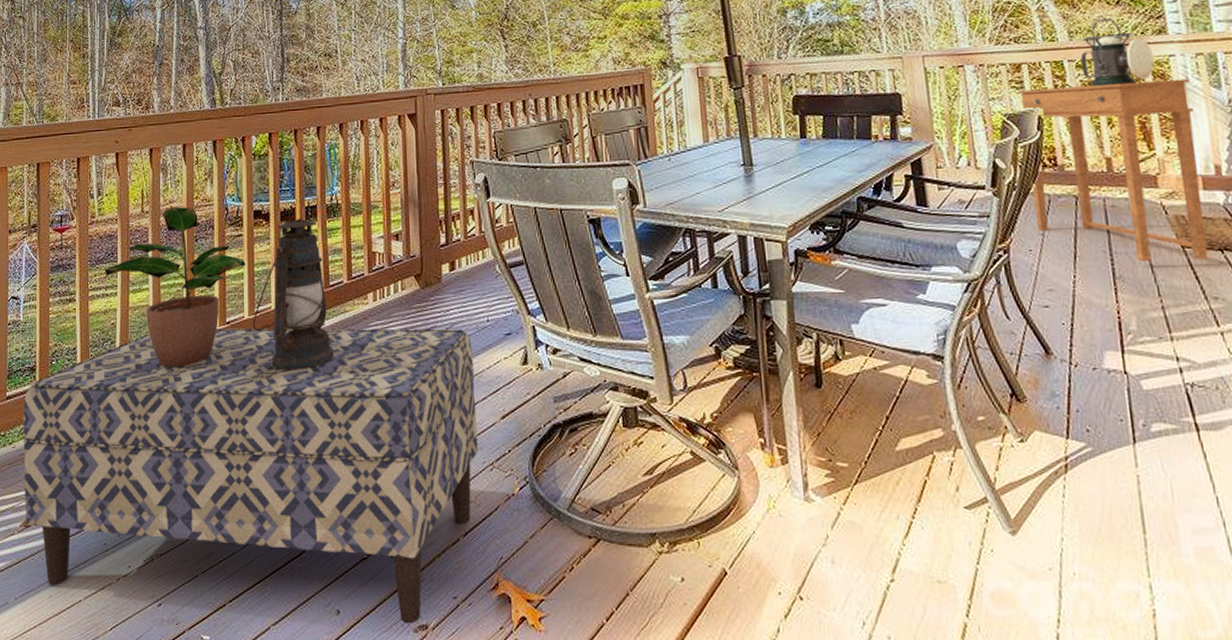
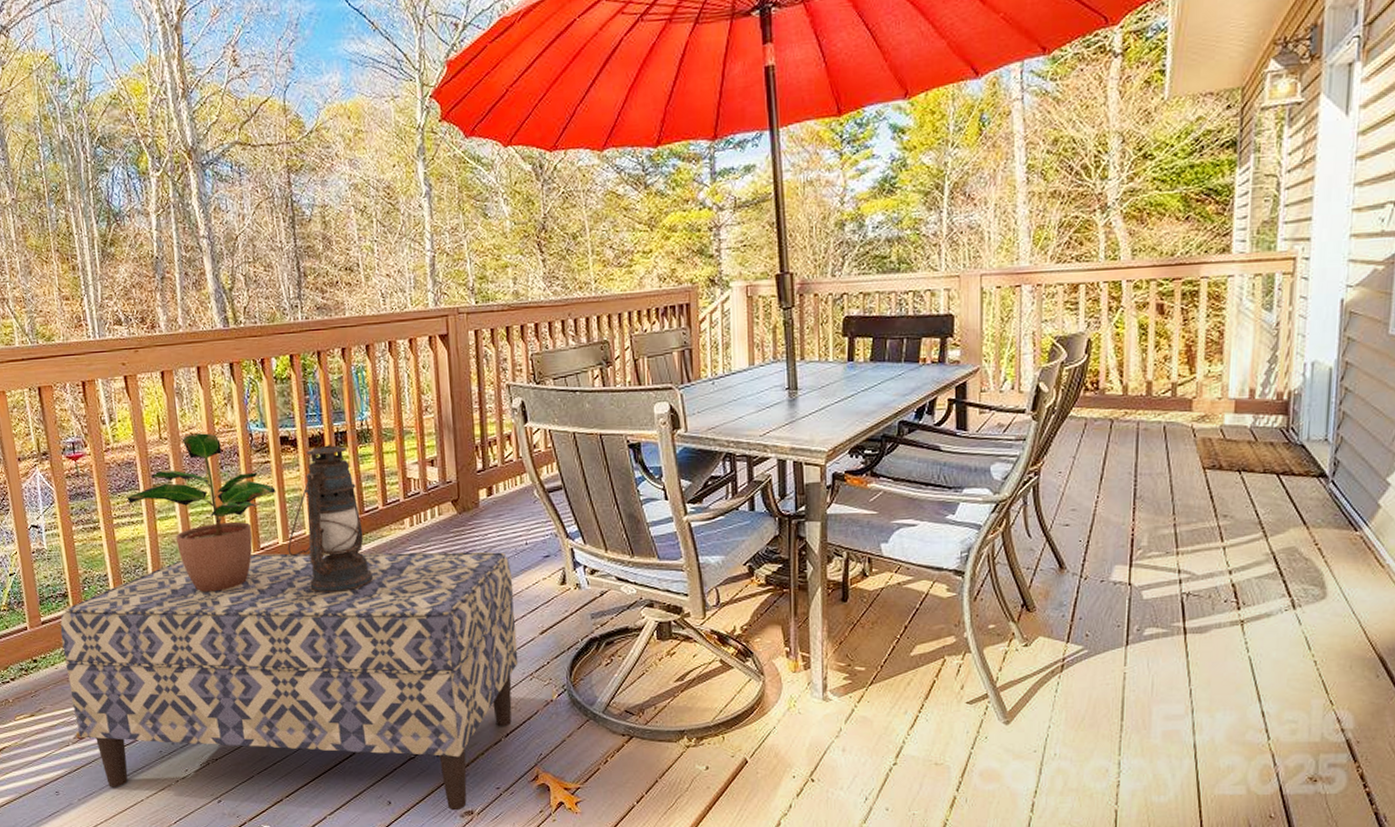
side table: present [1018,78,1209,262] -> none [1070,300,1244,482]
lantern: present [1080,17,1155,87] -> none [1139,234,1213,309]

